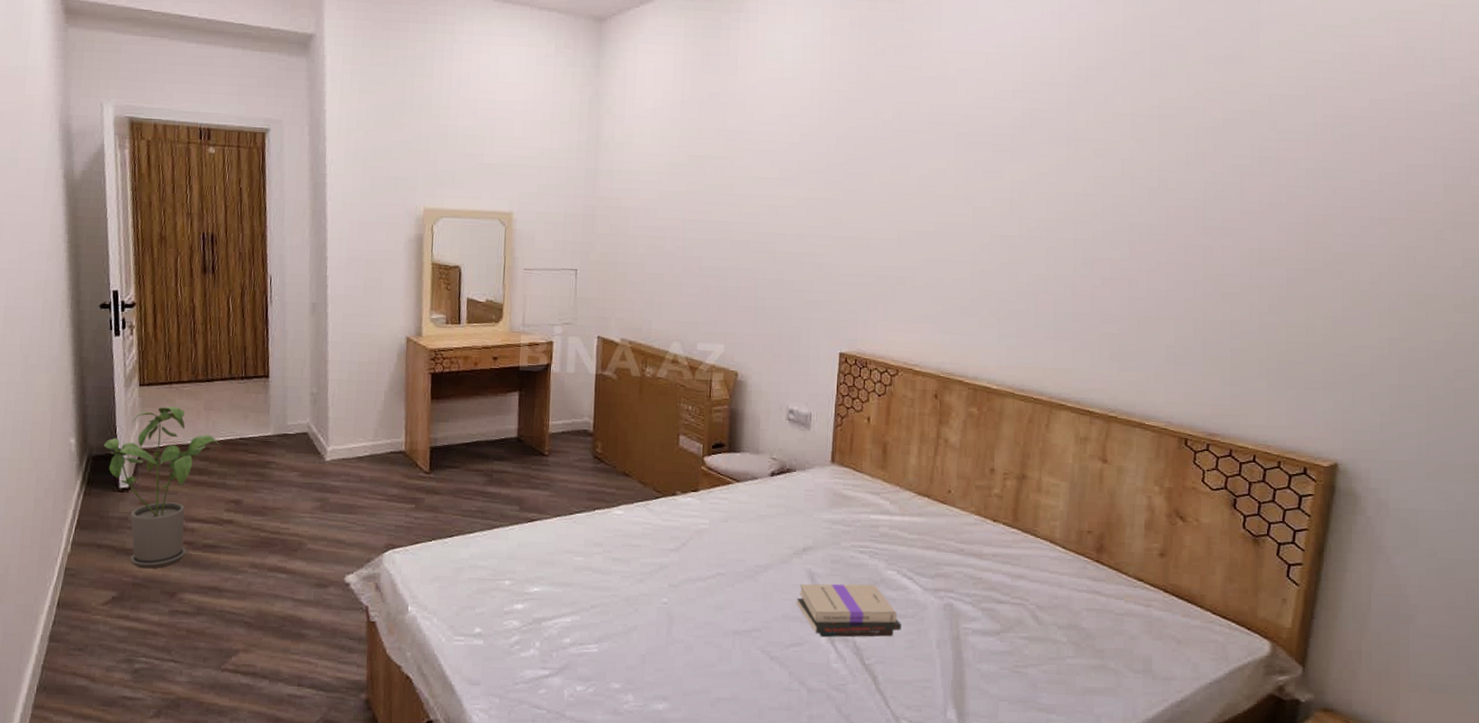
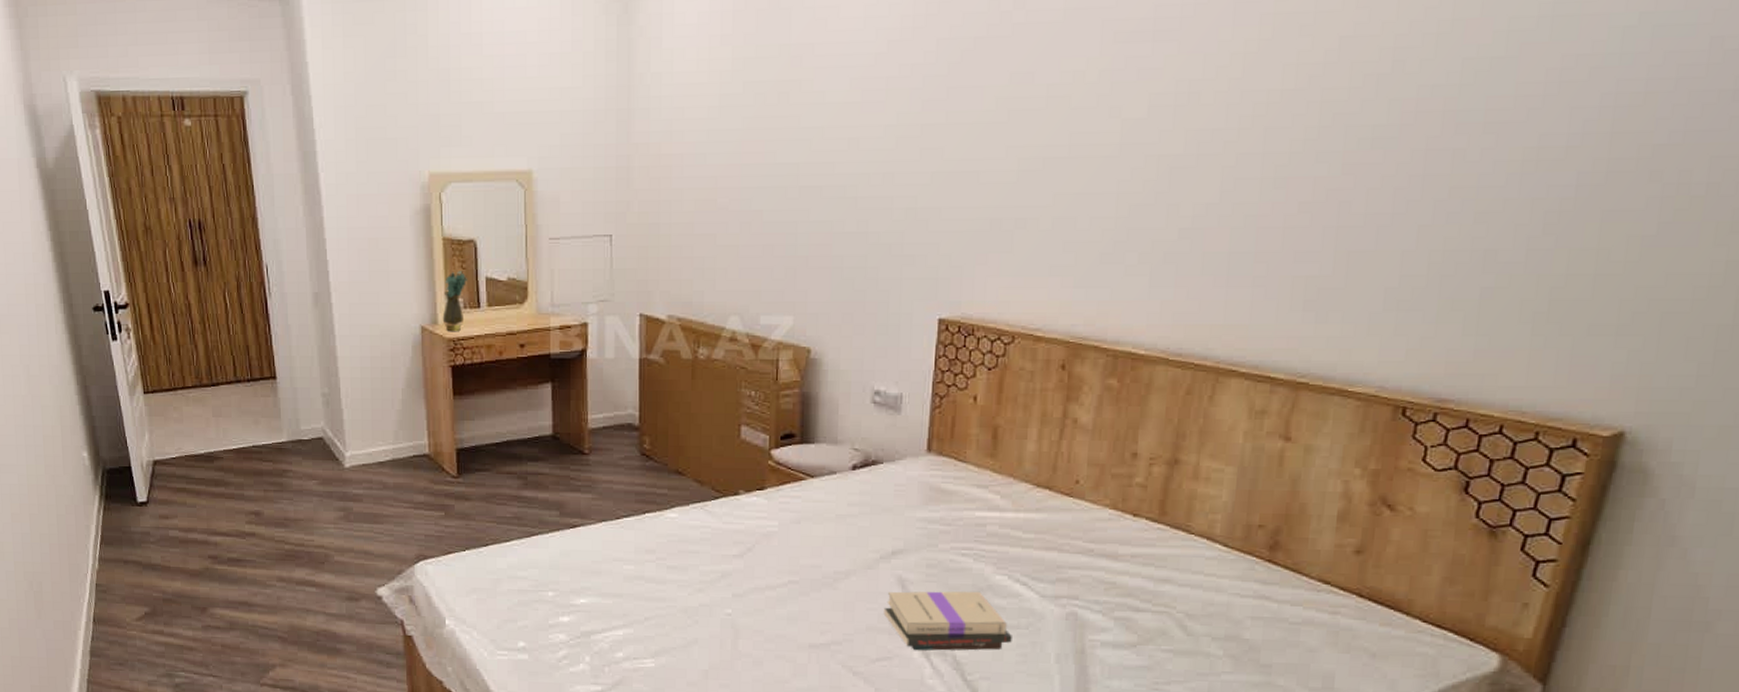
house plant: present [103,406,221,569] -> none [116,414,234,584]
vase: none [426,291,452,343] -> present [442,271,468,331]

